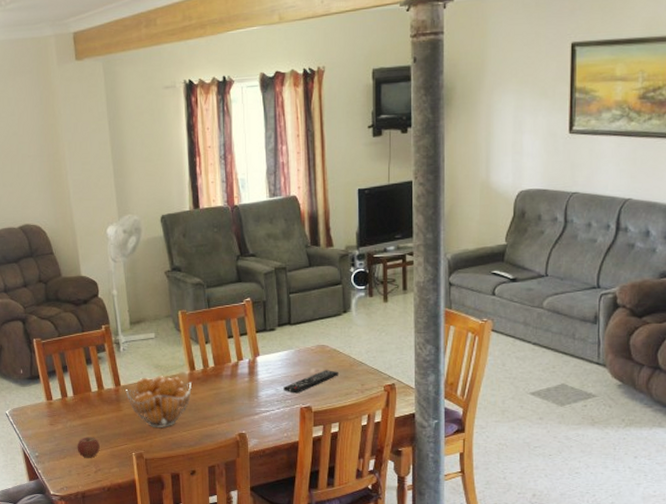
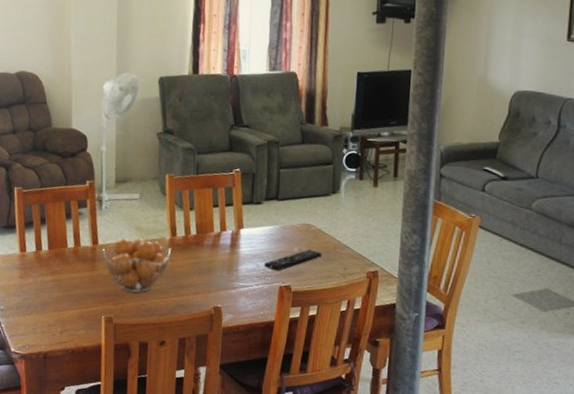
apple: present [77,437,100,458] -> none [45,294,69,317]

